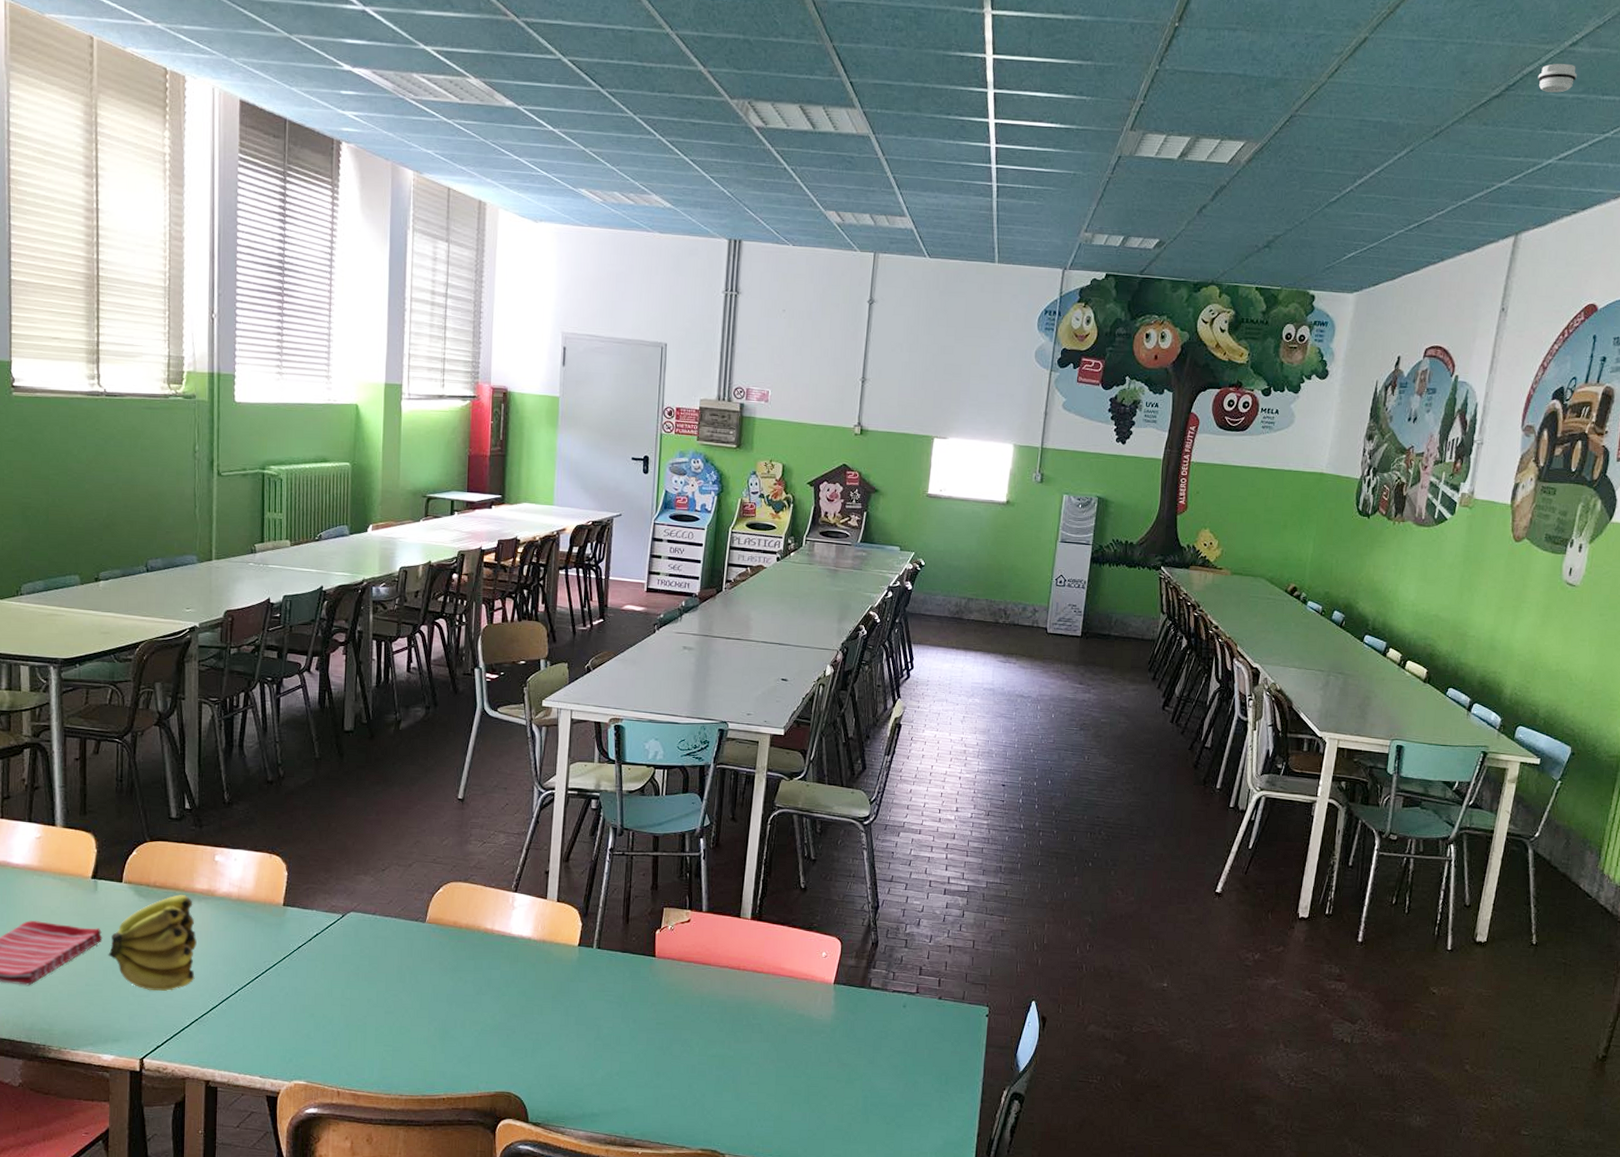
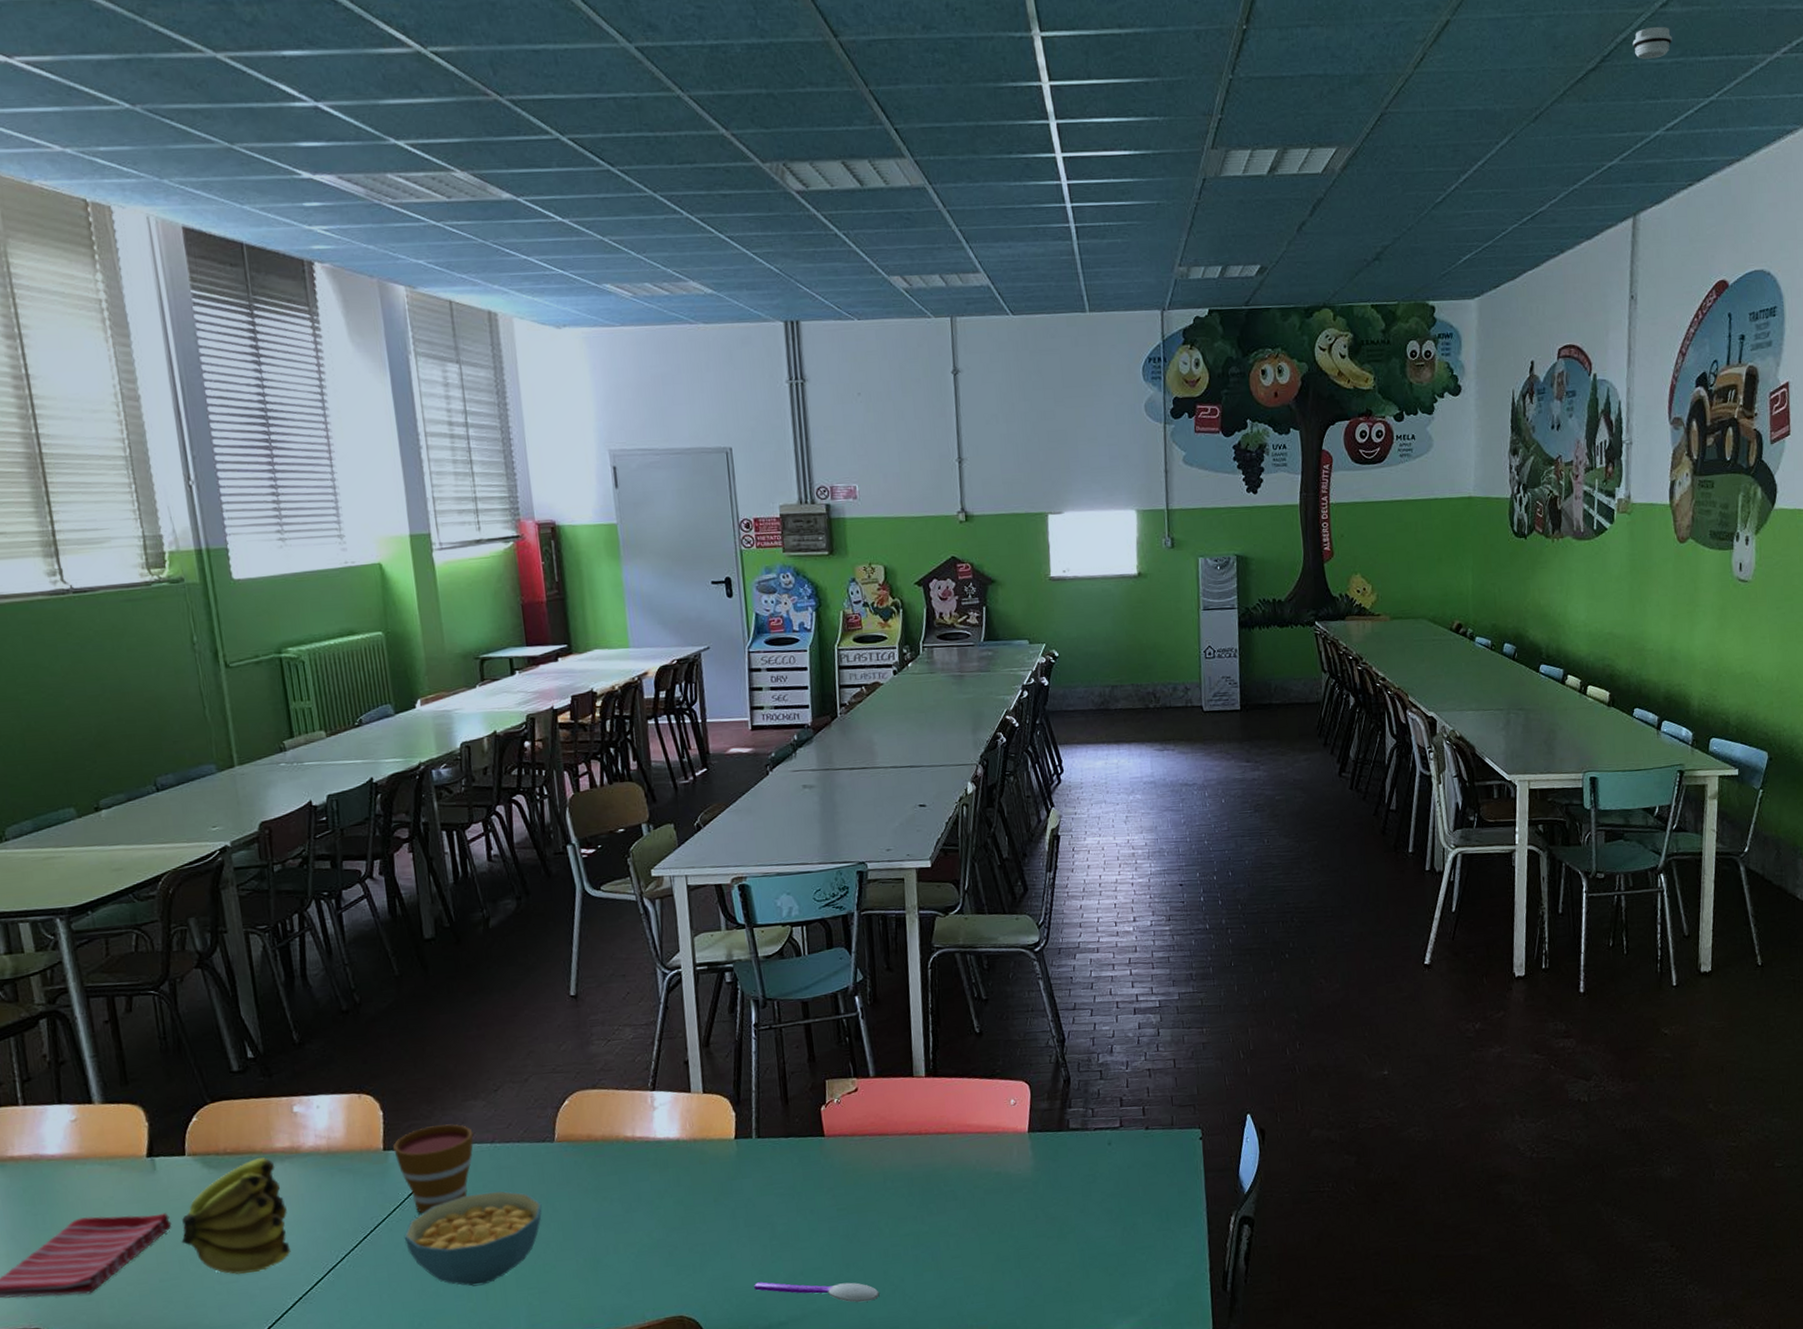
cereal bowl: none [288,956,407,1036] -> present [404,1191,542,1287]
cup: none [292,891,359,966] -> present [393,1124,474,1214]
spoon: none [575,1075,682,1109] -> present [754,1282,880,1303]

